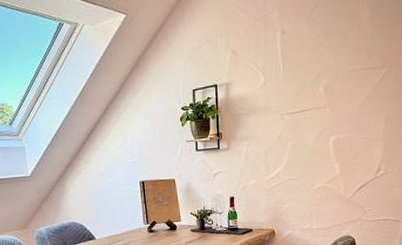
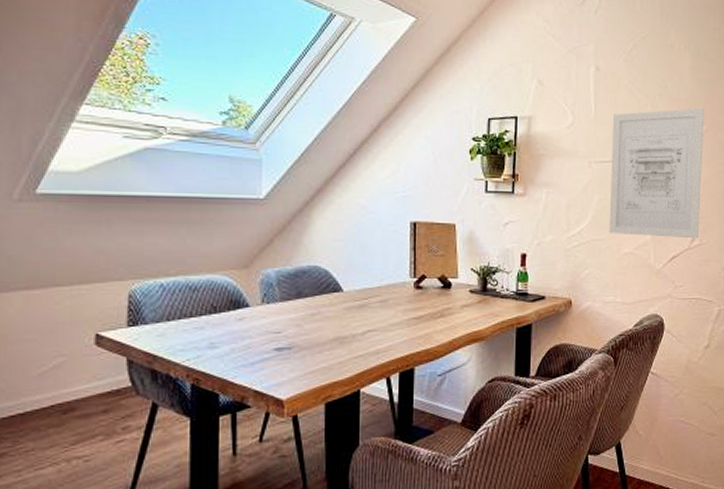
wall art: none [299,52,385,173] -> present [609,108,704,239]

